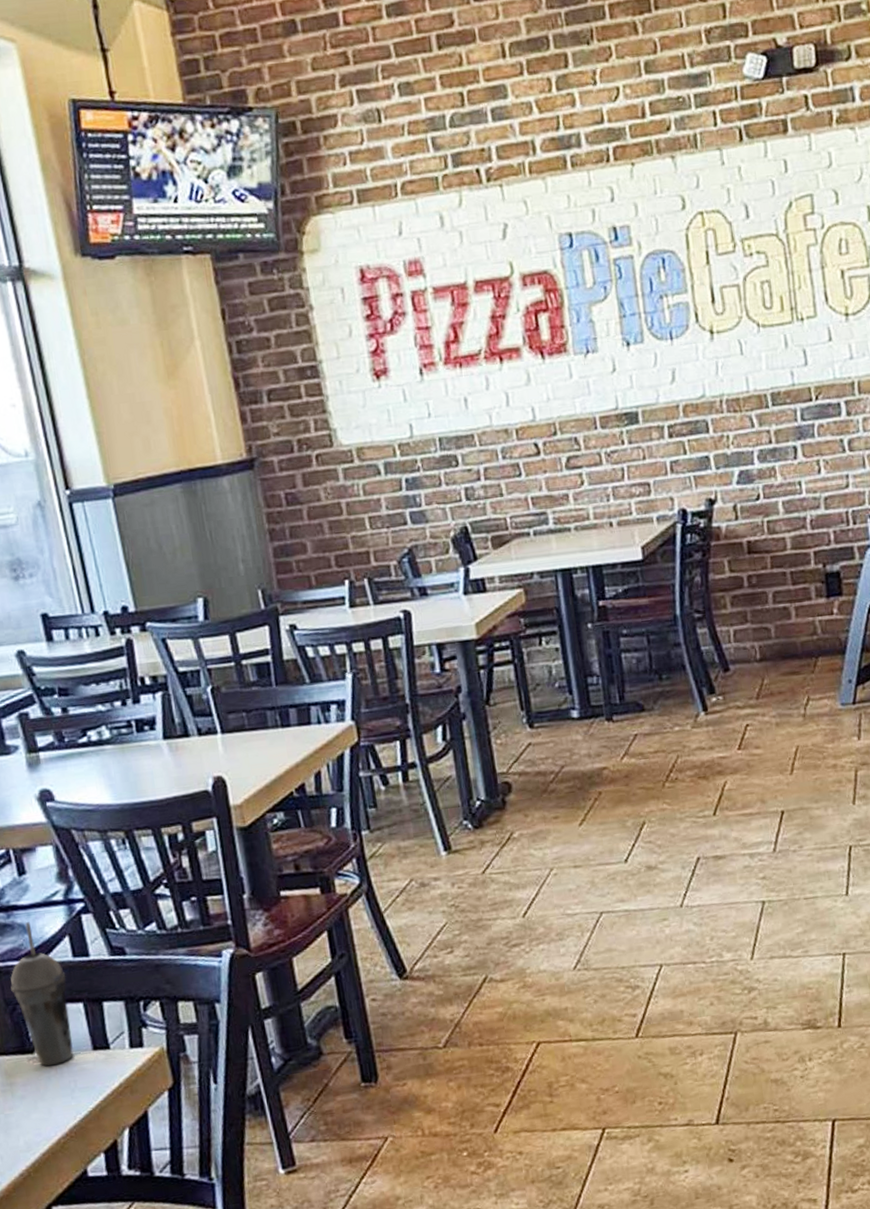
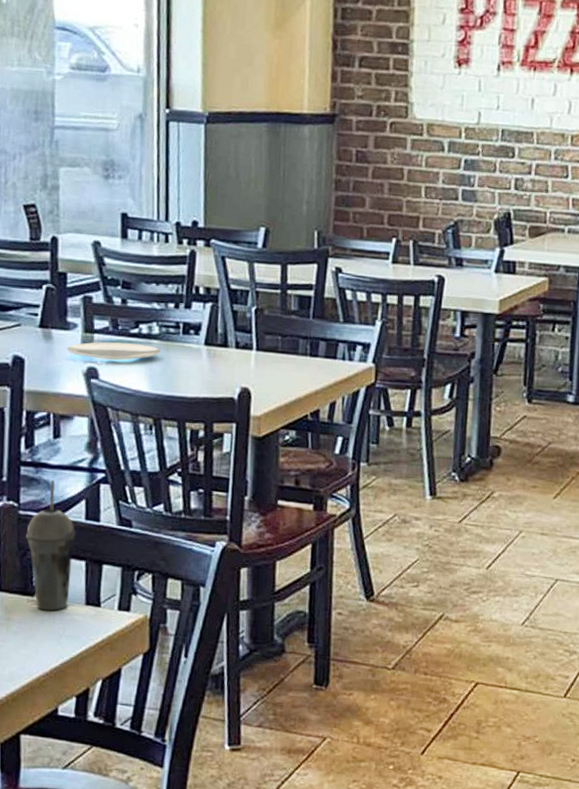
plate: none [12,752,117,780] -> present [67,342,161,361]

